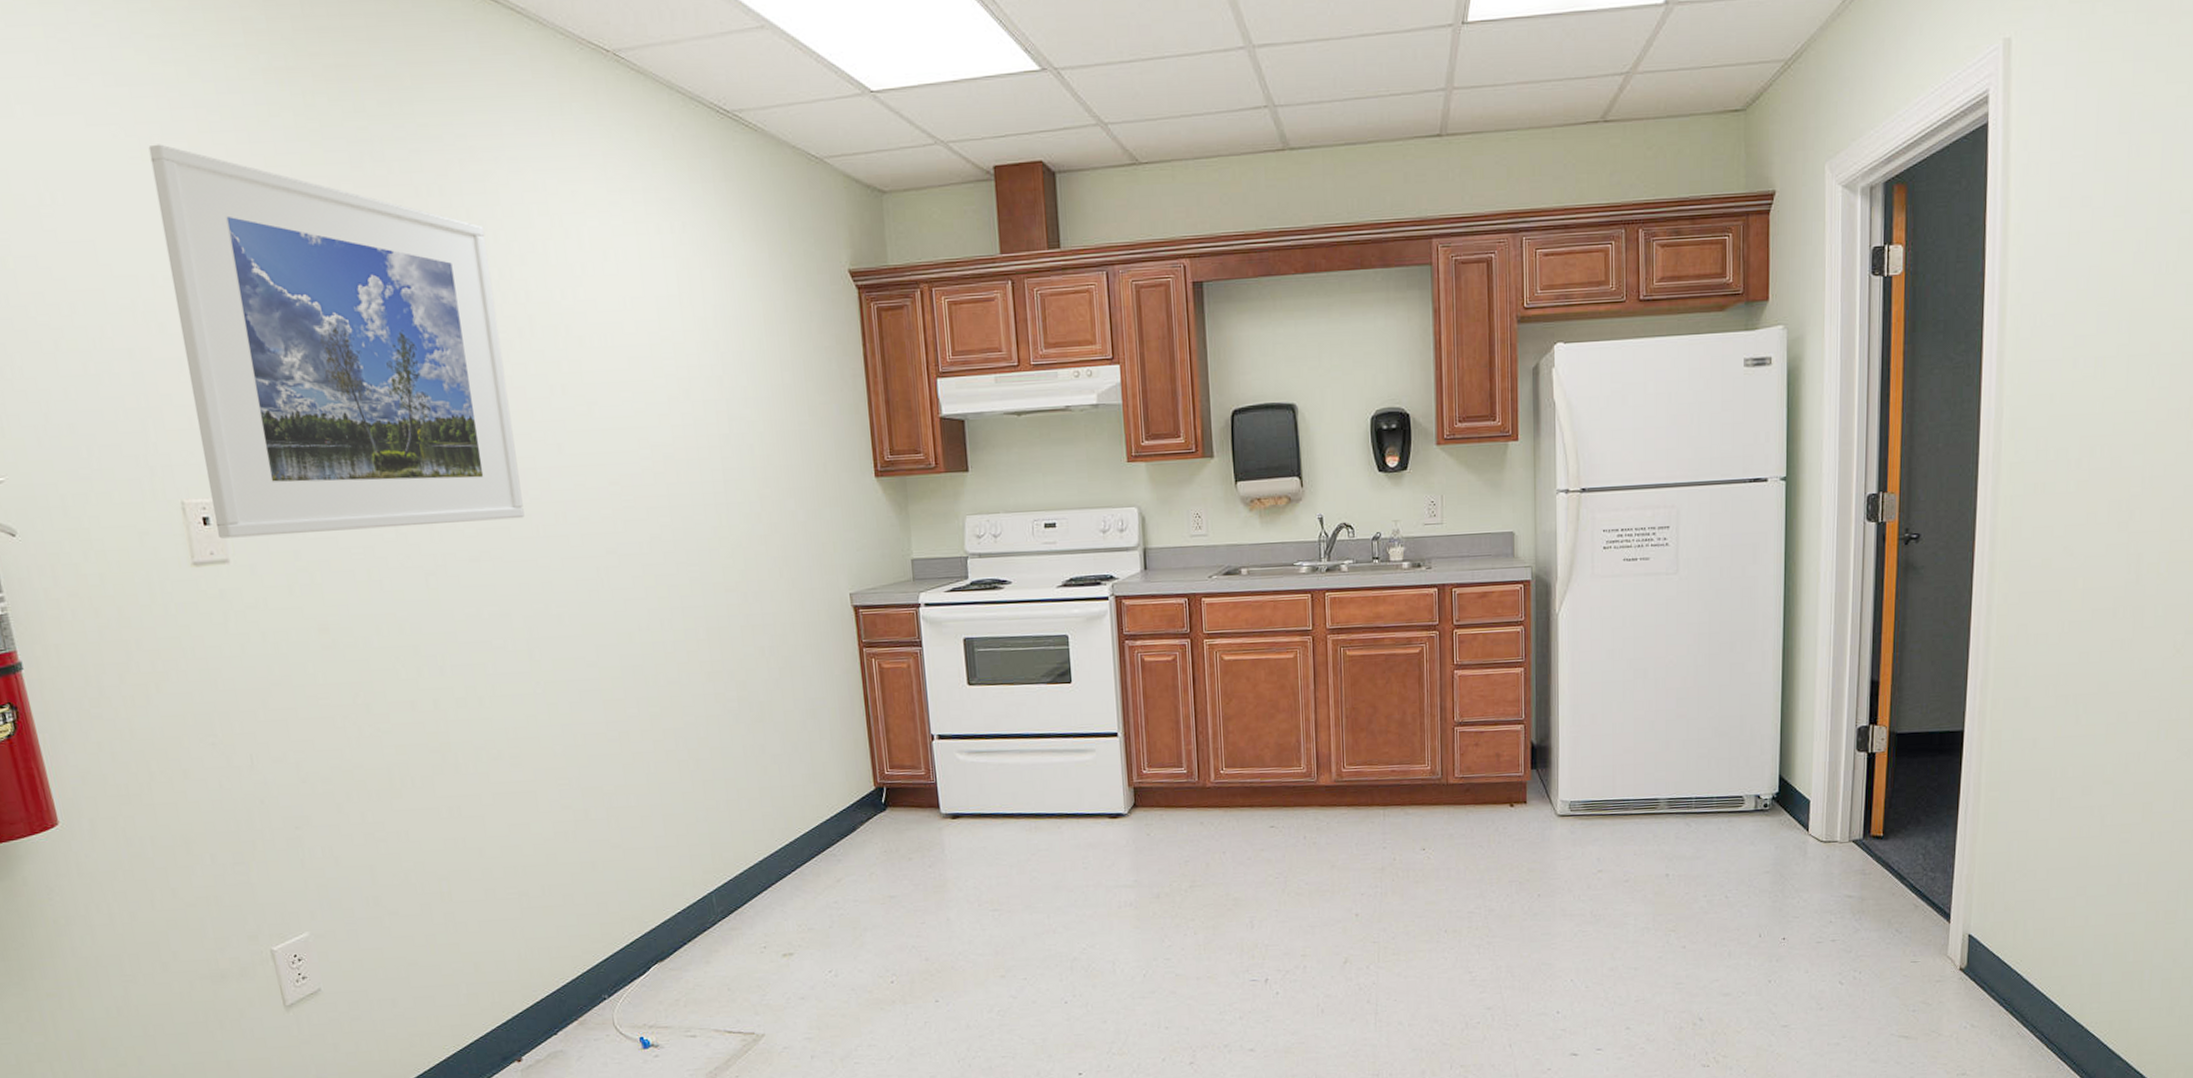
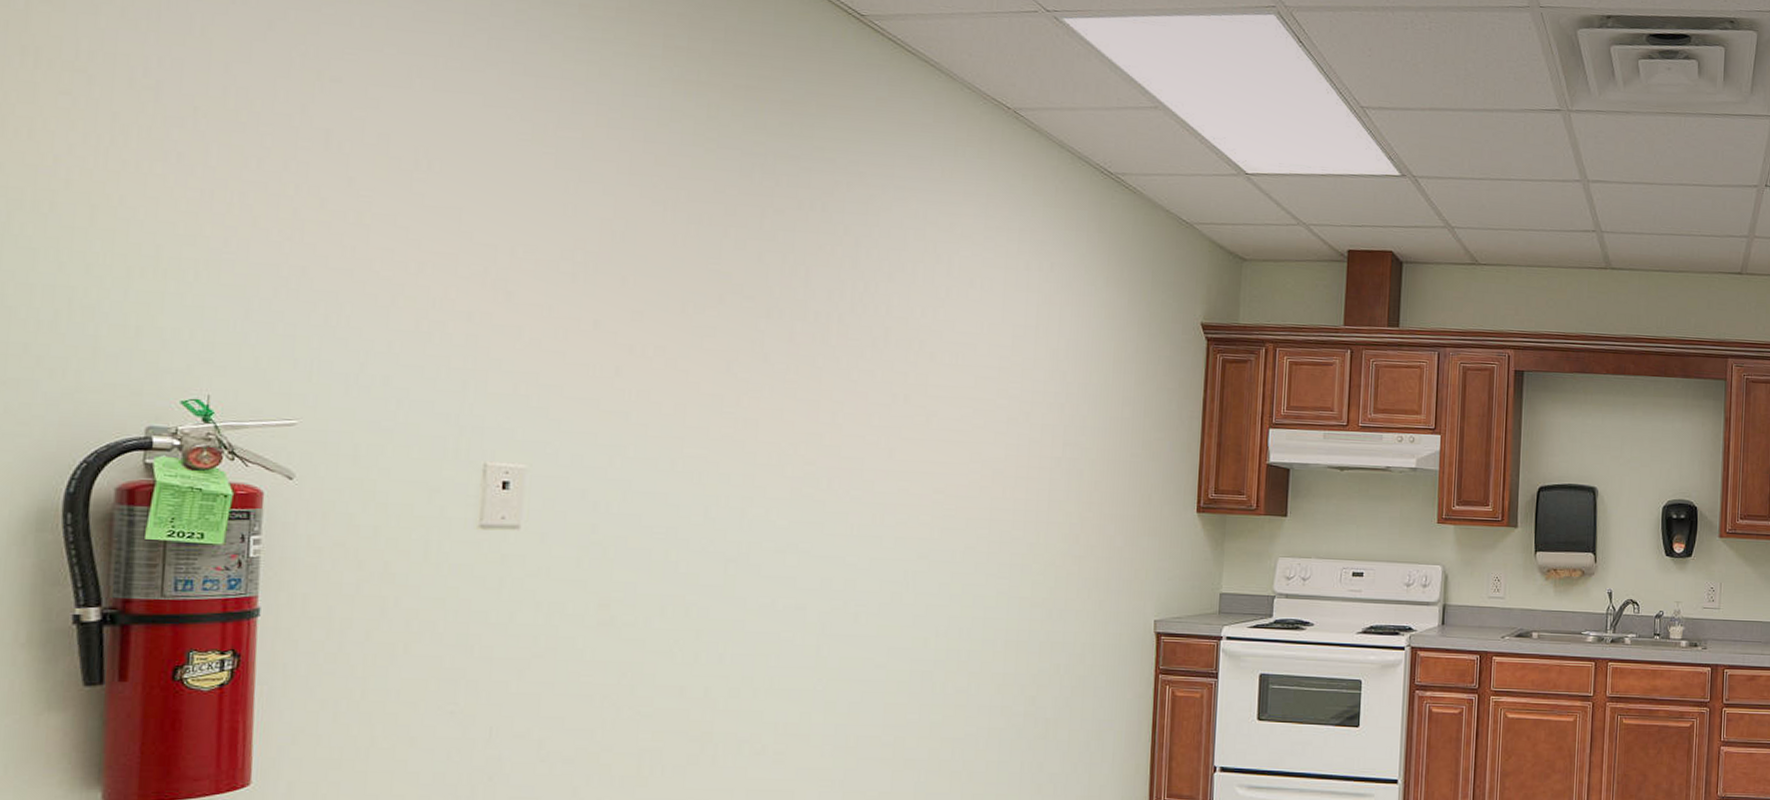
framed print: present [148,144,525,539] -> none [514,131,859,516]

